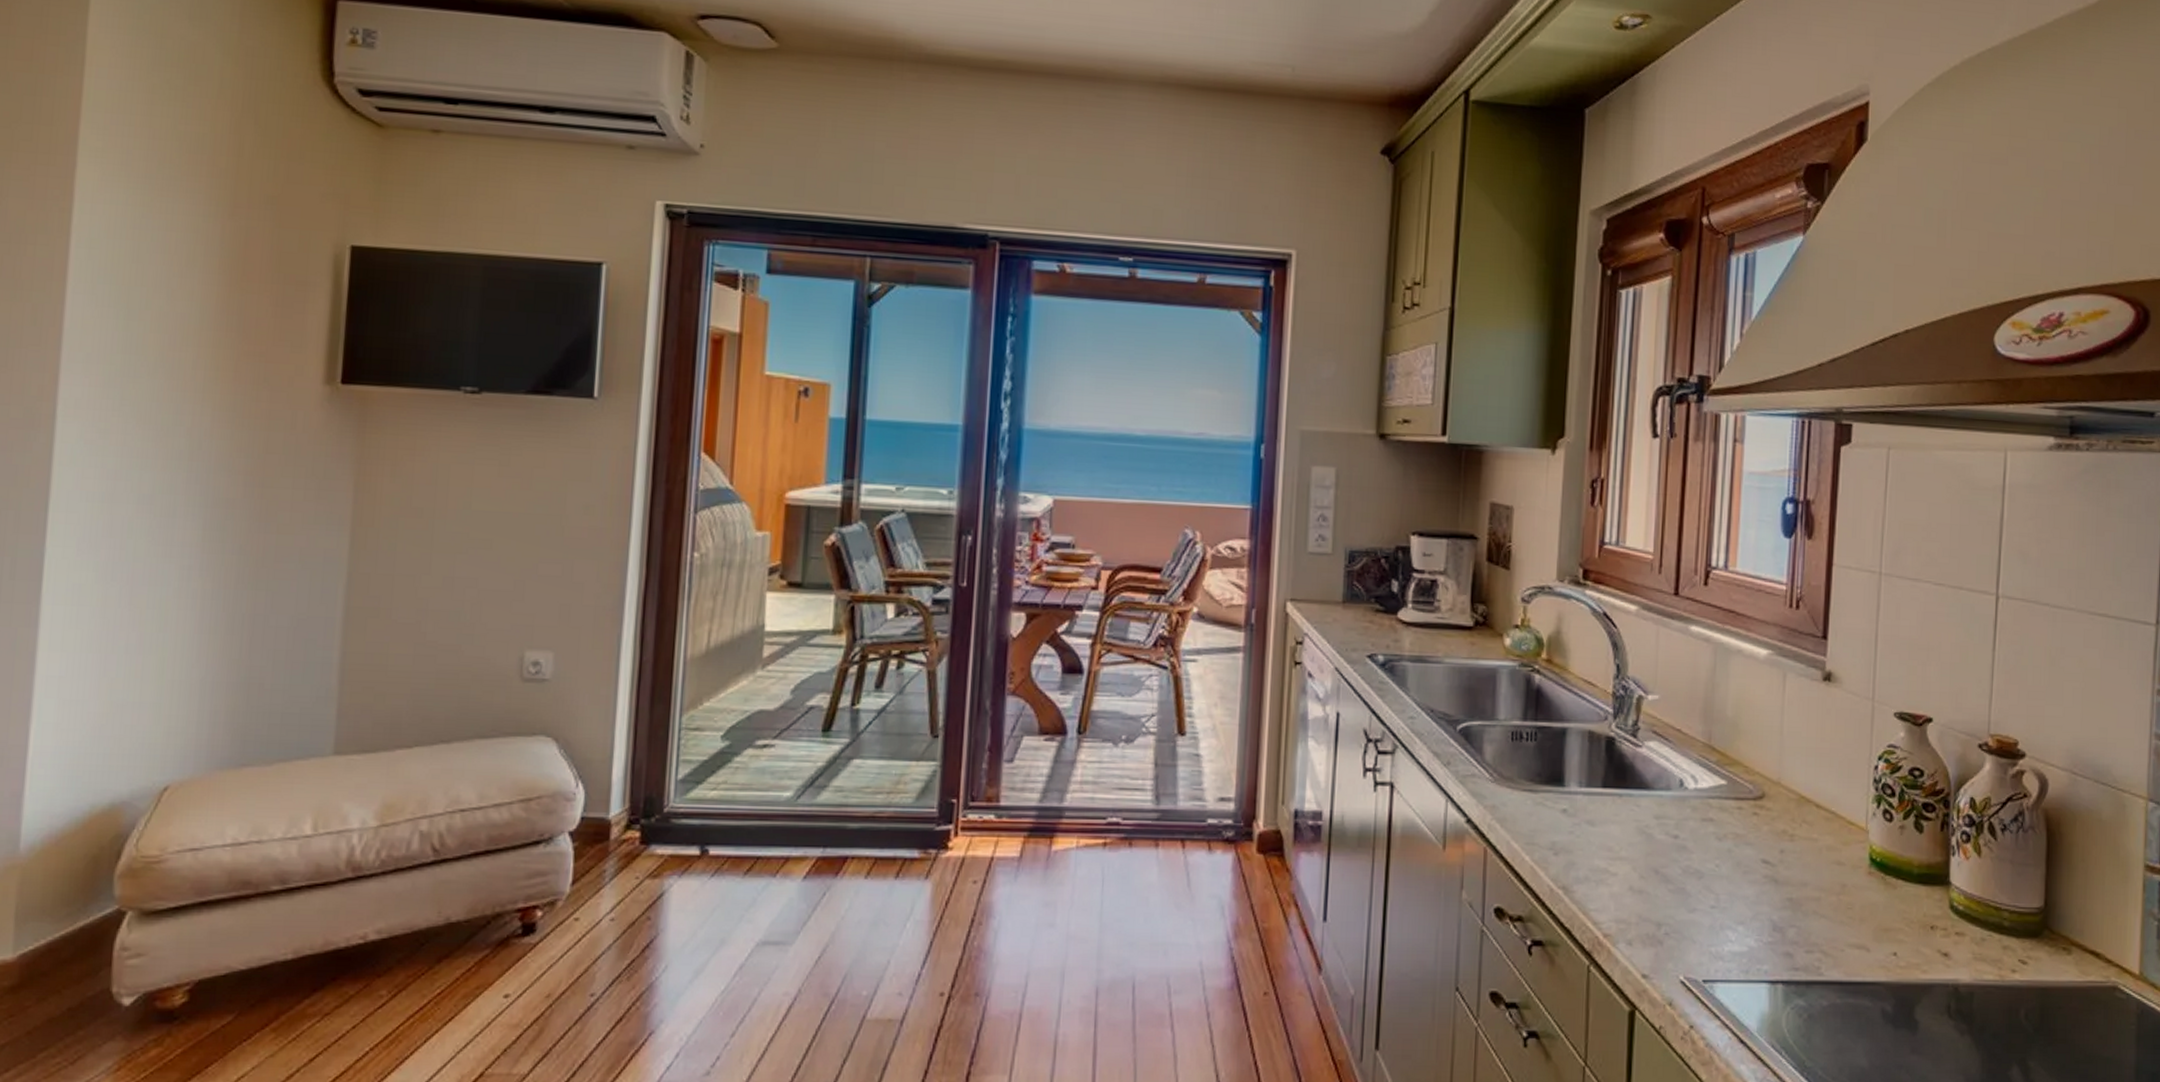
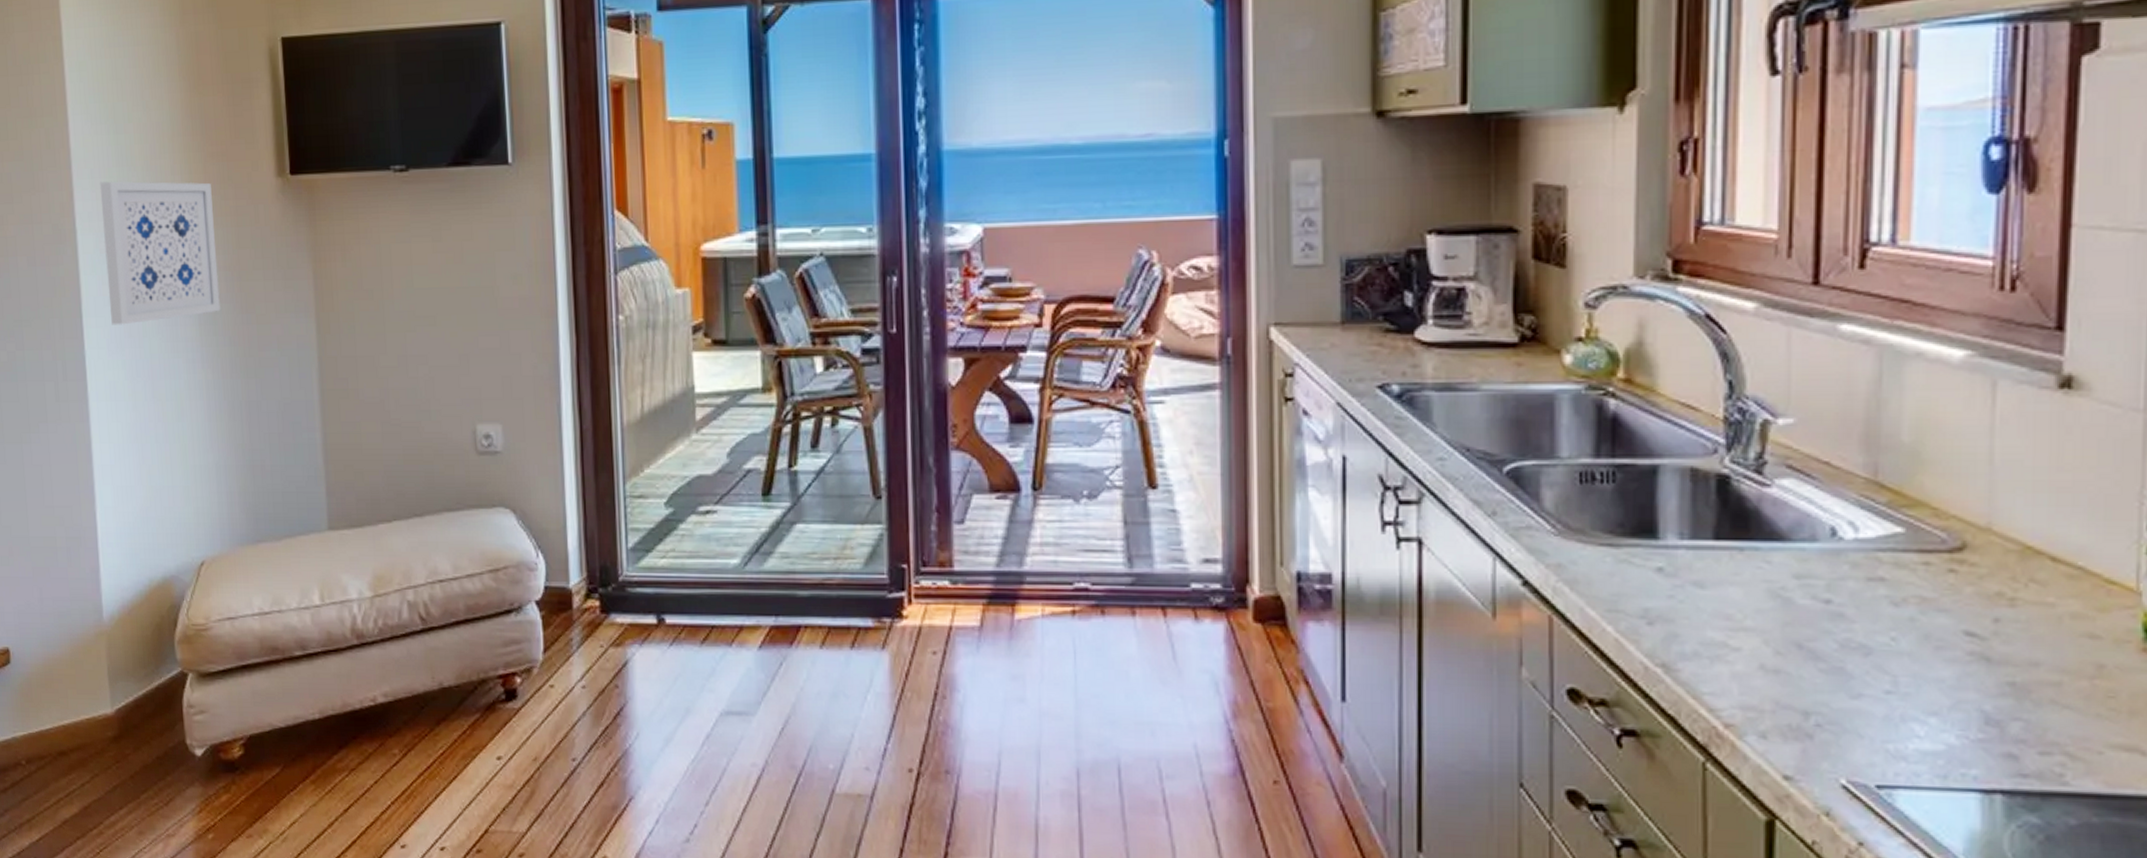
wall art: none [87,367,242,524] -> present [99,181,220,325]

